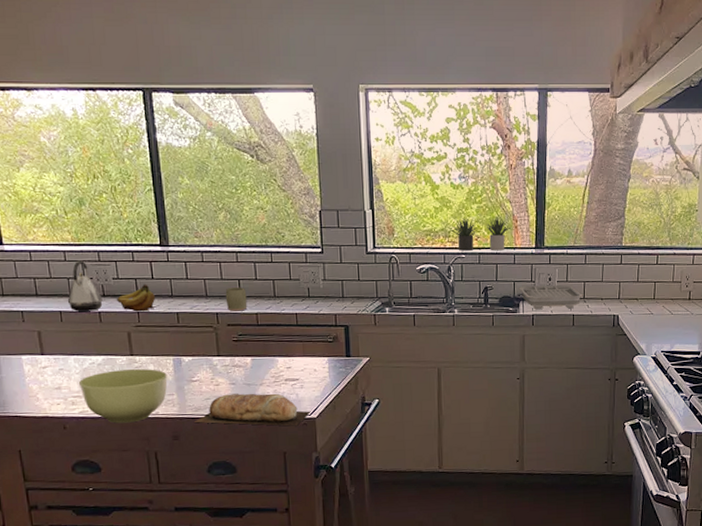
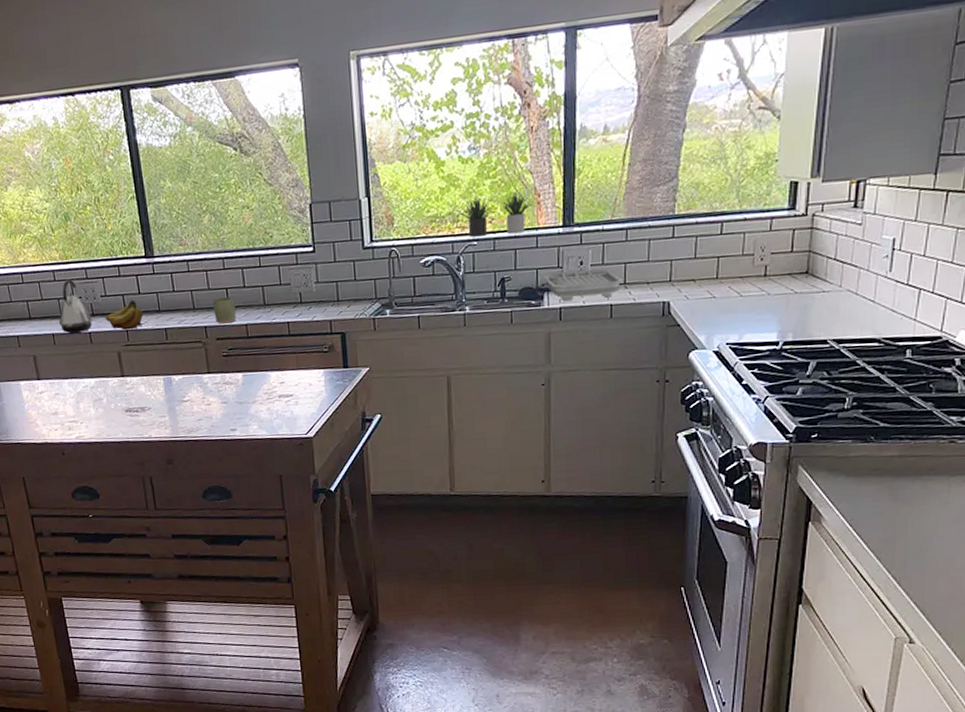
bowl: present [78,369,168,423] -> none [73,390,159,448]
bread loaf: present [195,393,311,426] -> none [187,411,308,447]

